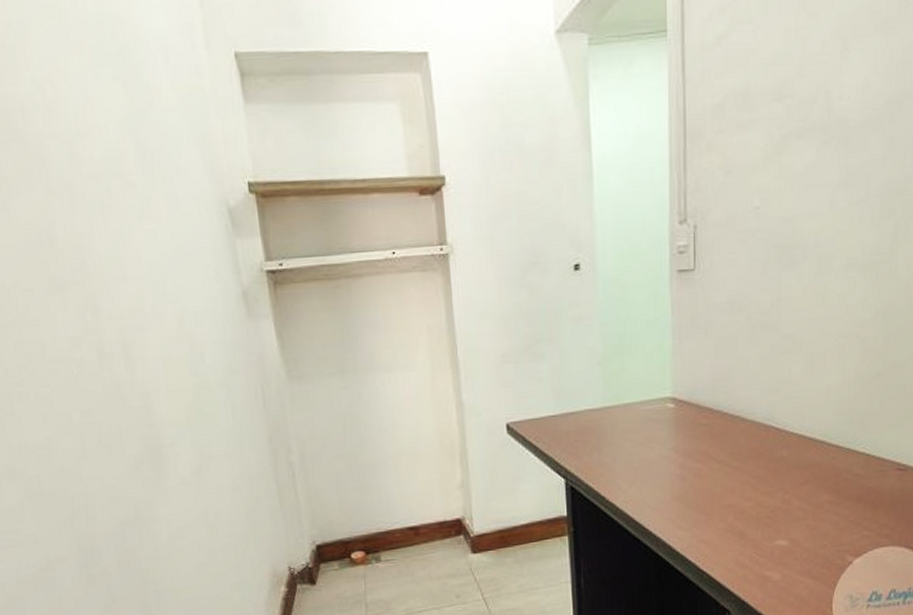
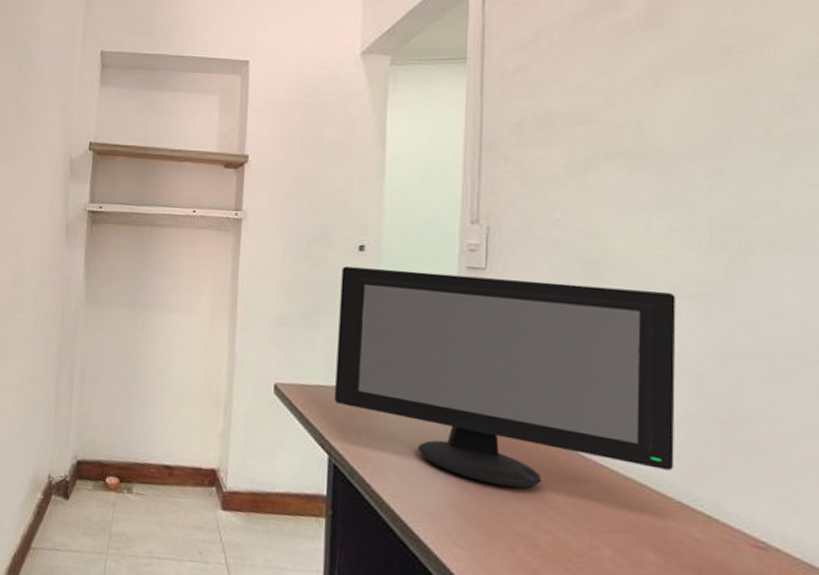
computer monitor: none [559,266,852,471] -> present [334,266,676,488]

